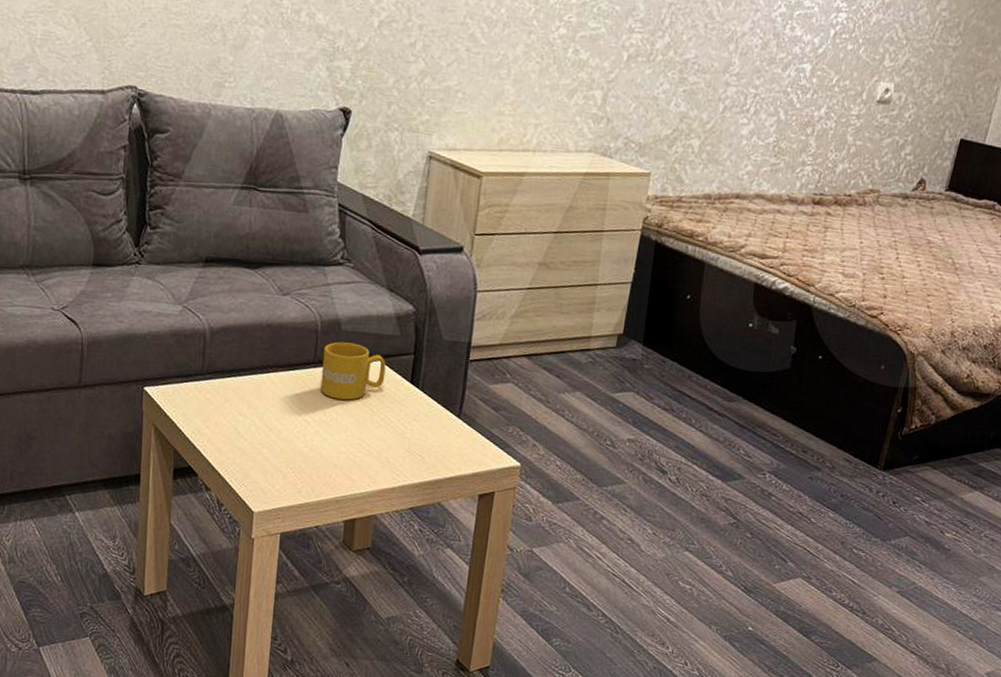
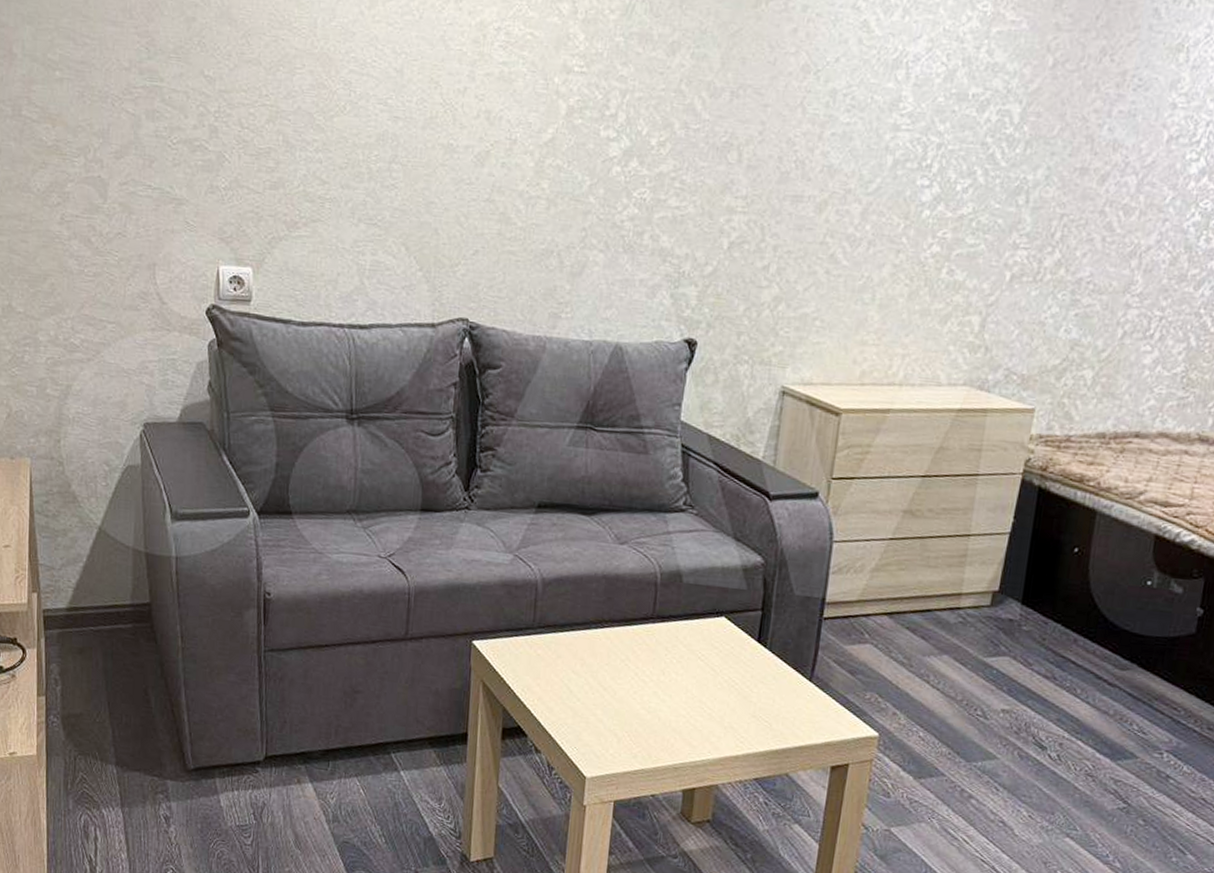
mug: present [320,341,386,400] -> none [659,595,731,660]

